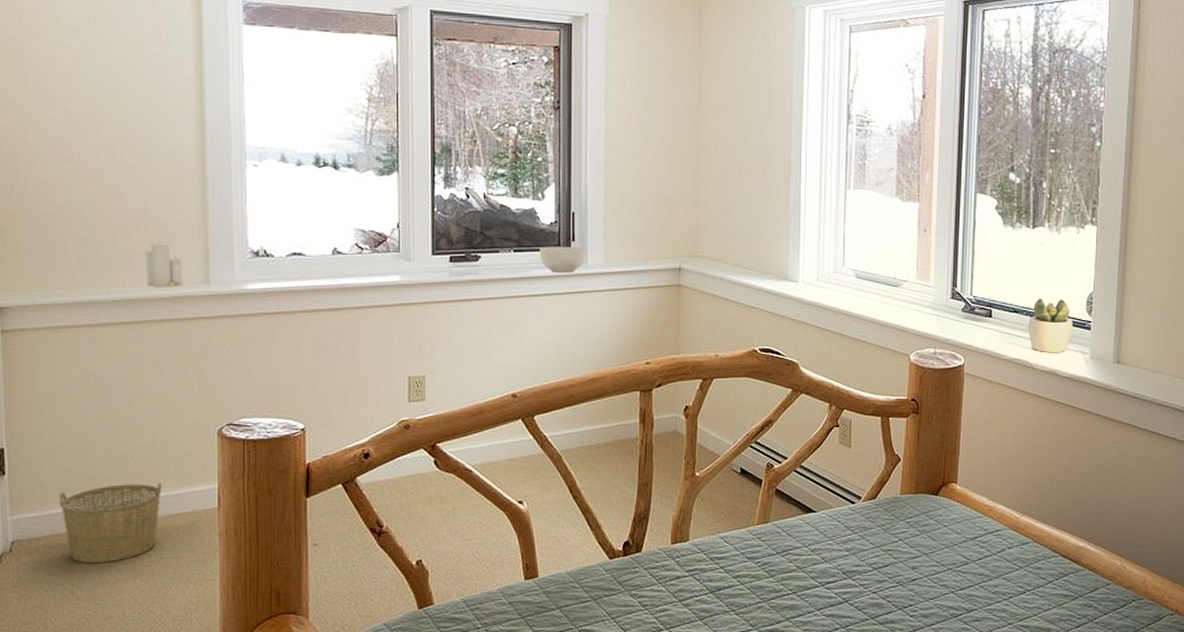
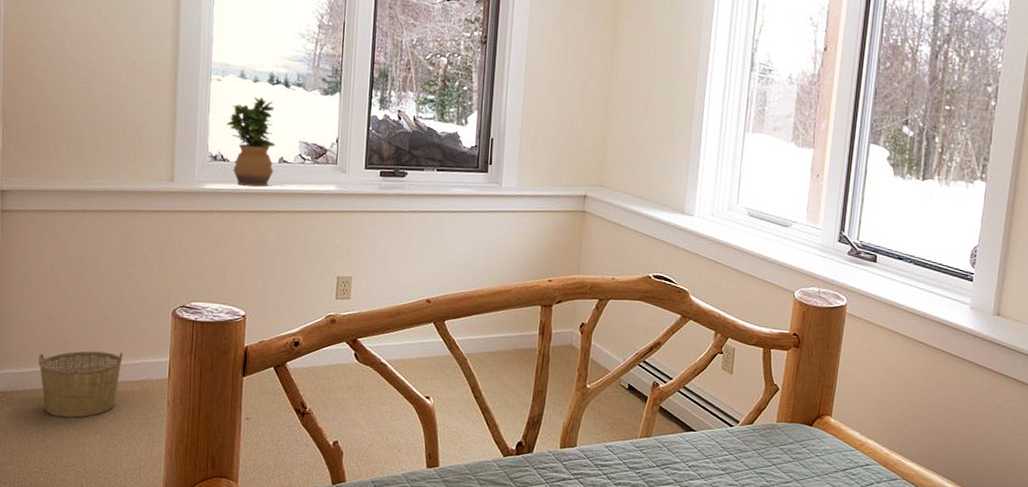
candle: present [145,240,183,289] -> none [121,141,152,183]
potted plant: none [267,183,328,284] -> present [226,97,276,188]
bowl: present [540,246,587,274] -> none [459,167,502,194]
succulent plant: present [1027,298,1074,353] -> none [910,247,956,302]

